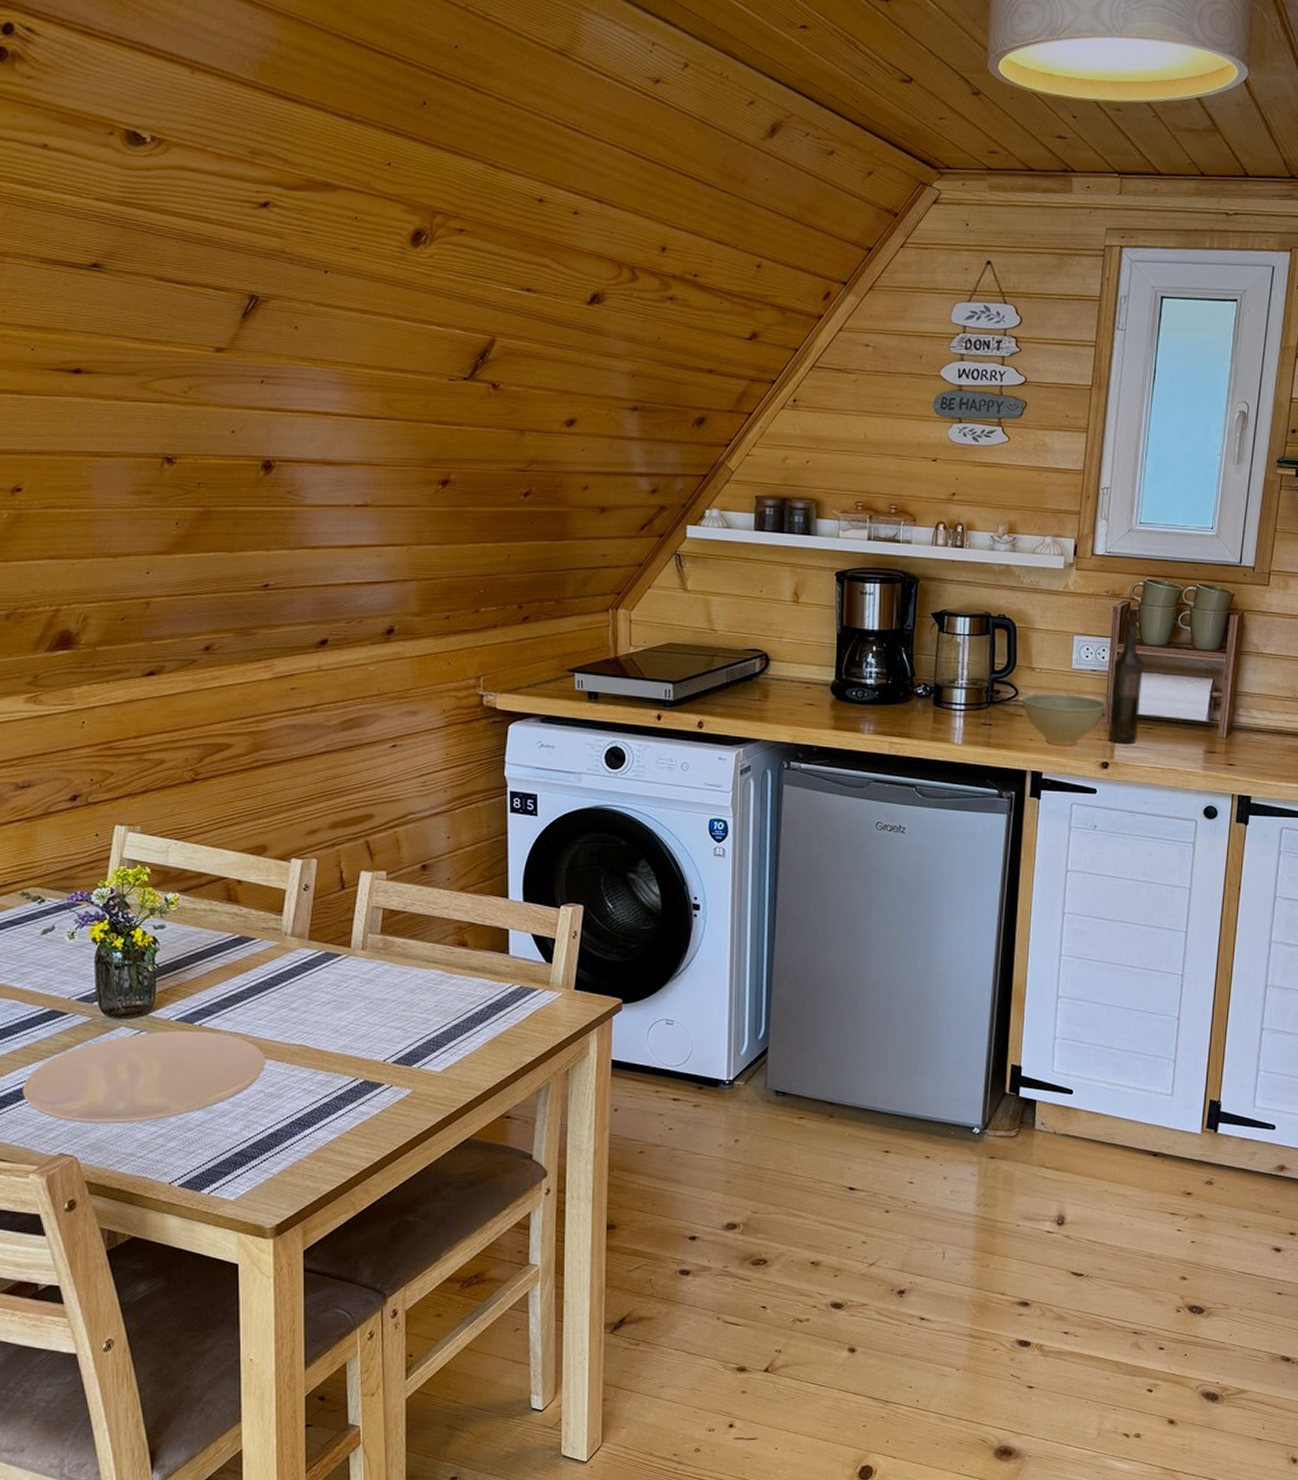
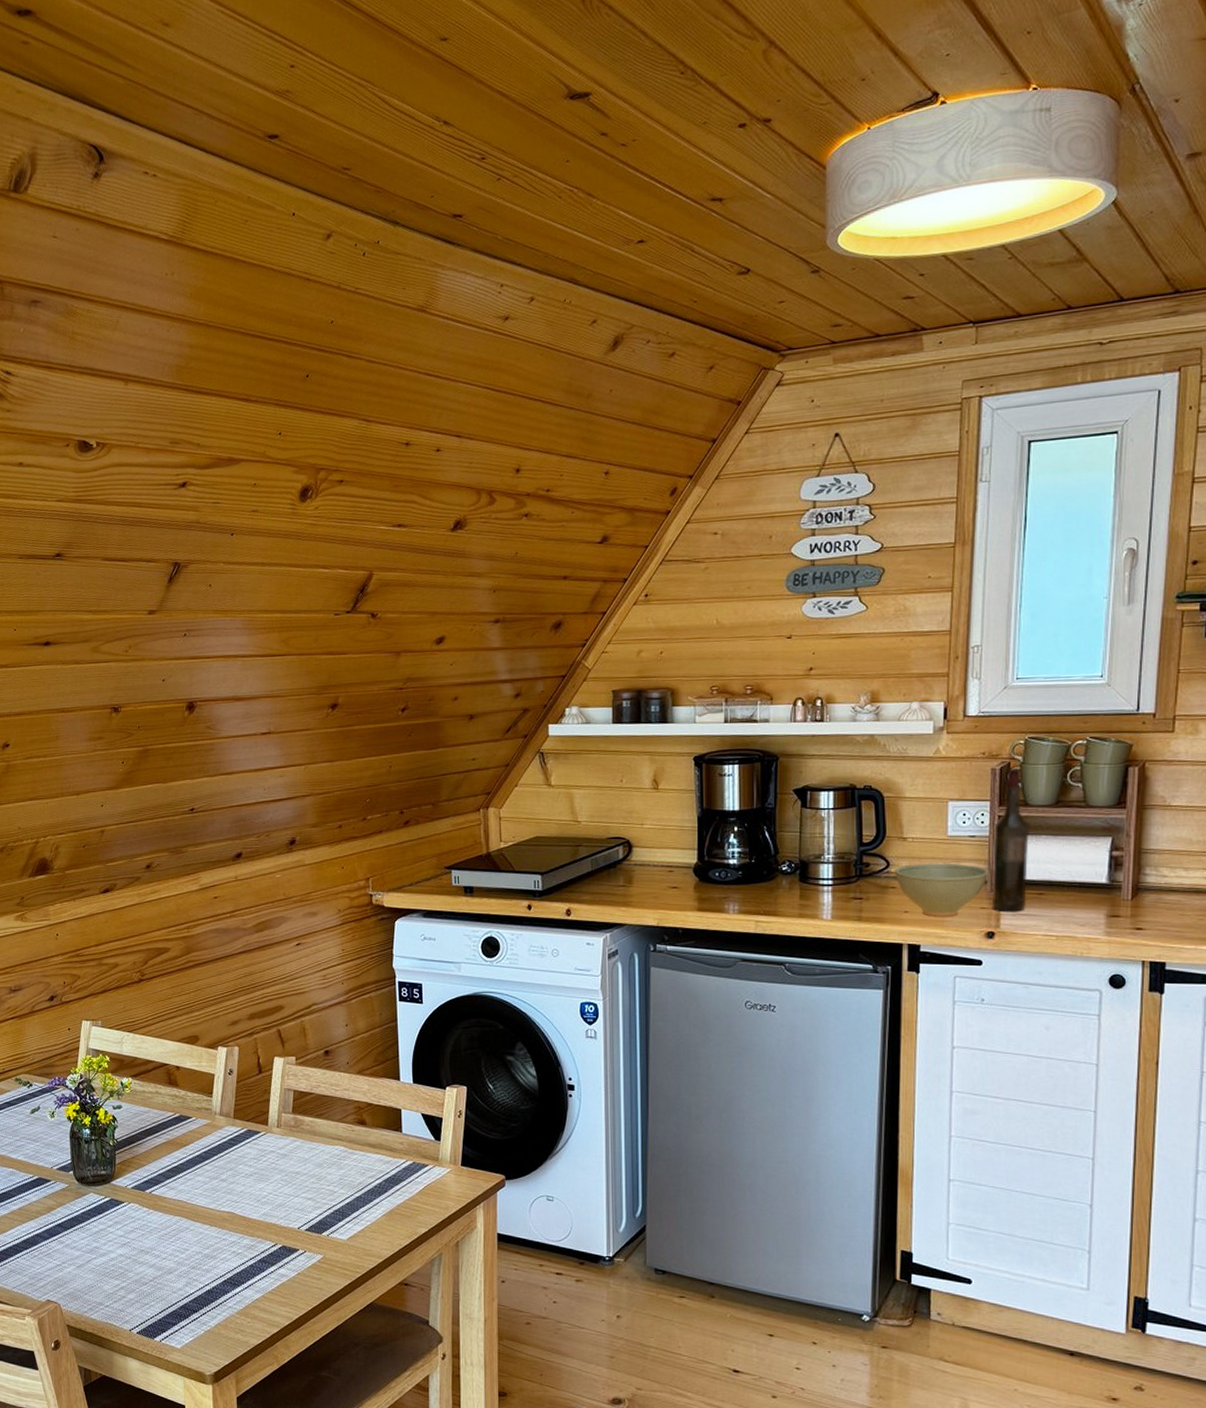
plate: present [23,1031,266,1124] -> none [19,1197,203,1277]

